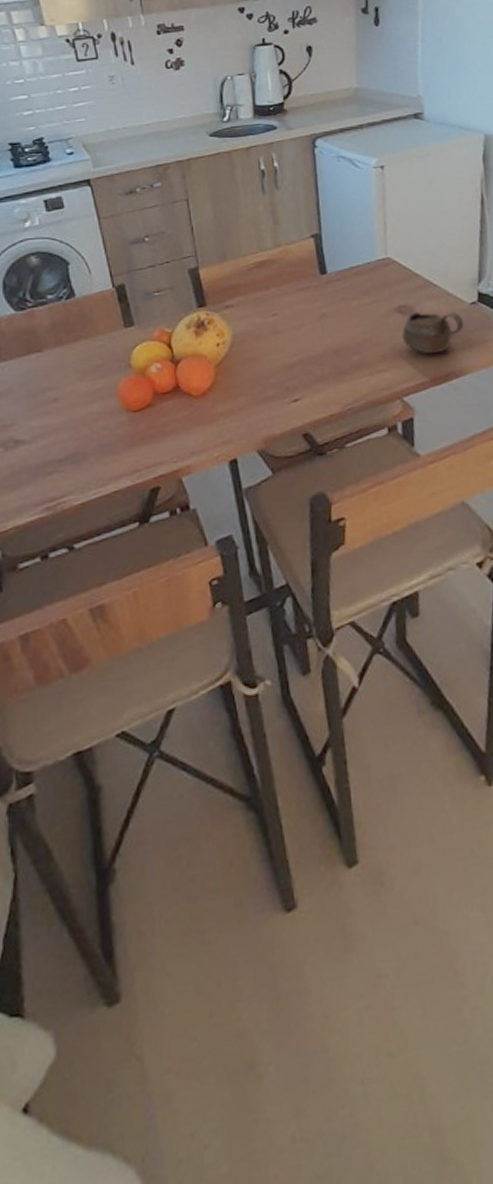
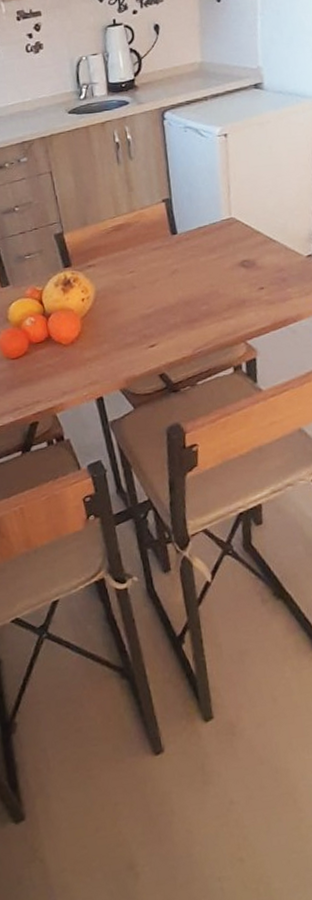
cup: present [402,312,464,354] -> none [245,264,301,303]

